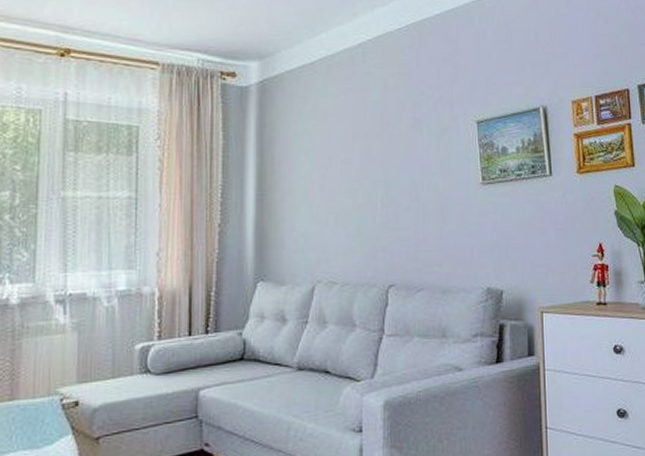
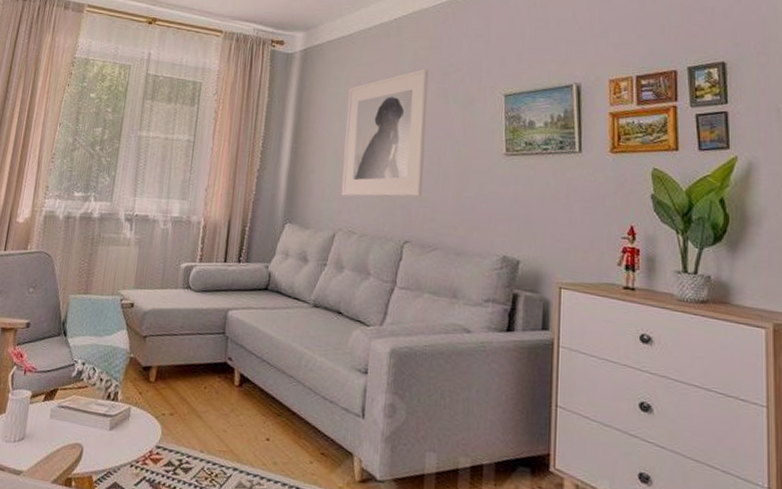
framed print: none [315,98,404,244] -> present [341,68,429,197]

